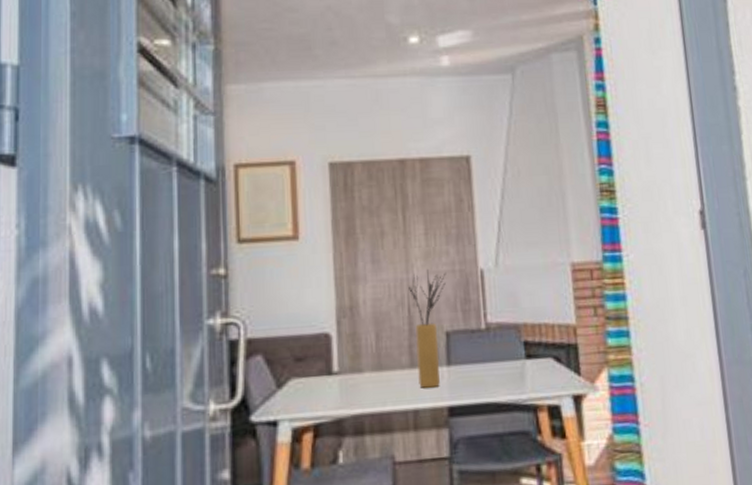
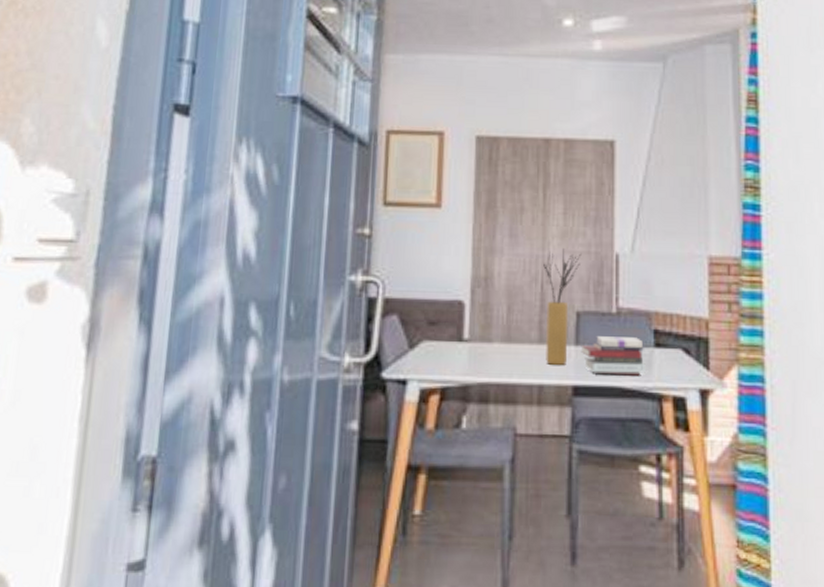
books: none [453,351,519,392] -> present [580,336,645,376]

